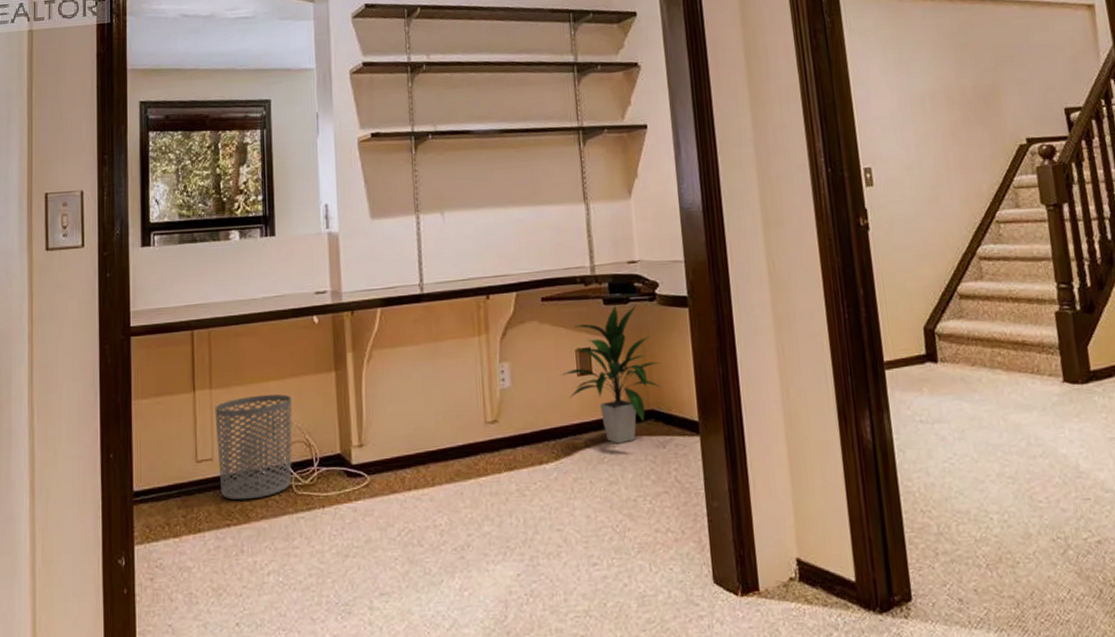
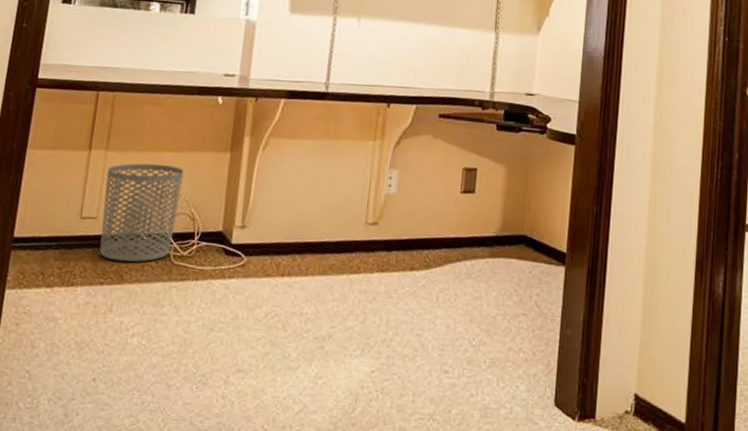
indoor plant: present [560,304,662,444] -> none [444,132,541,263]

